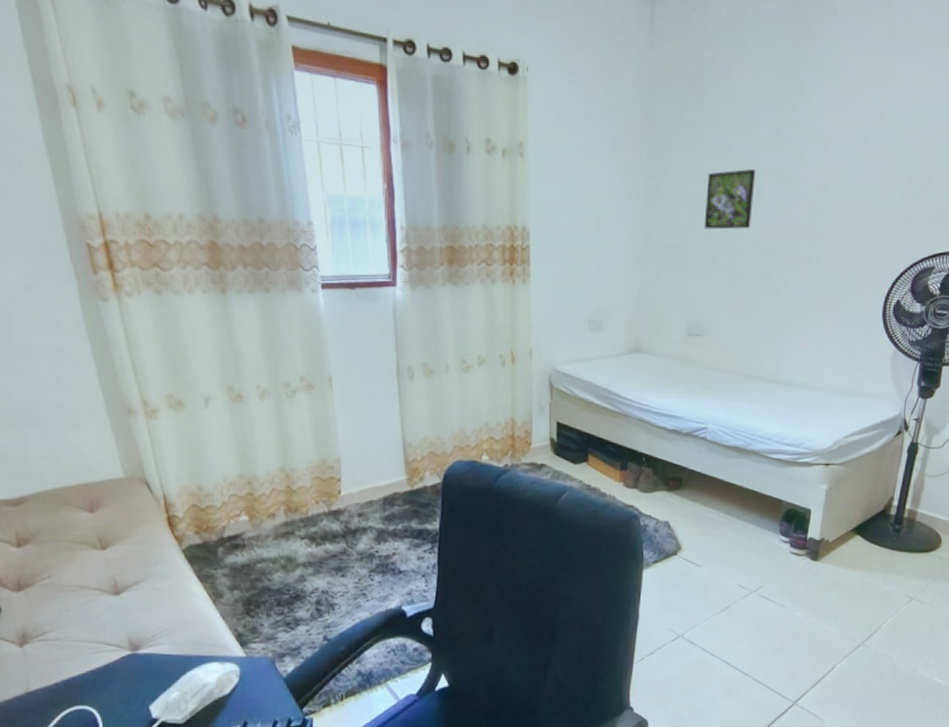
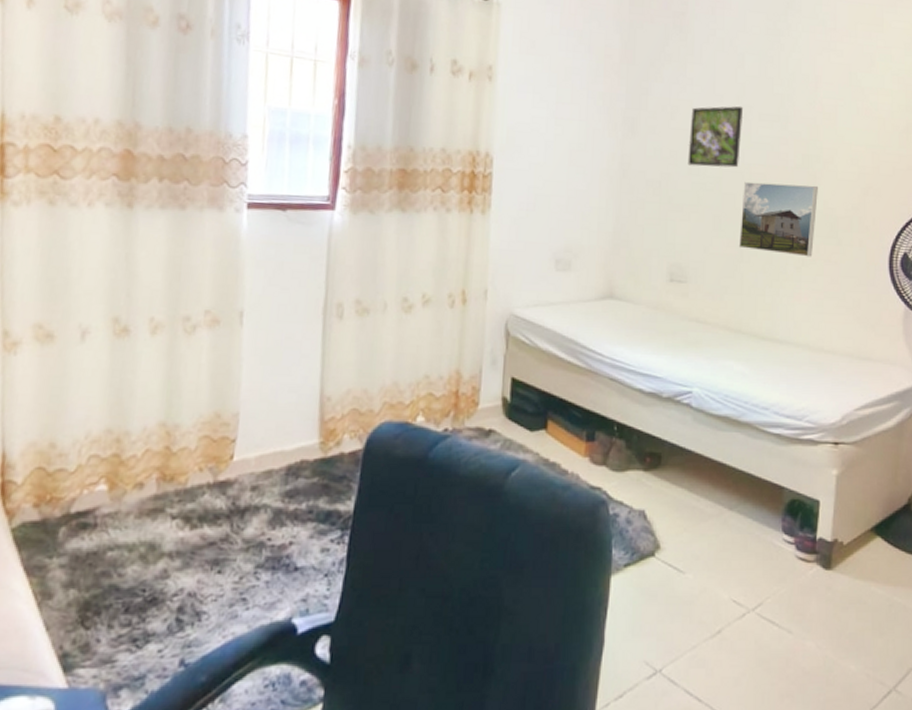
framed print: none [748,241,822,308] -> present [738,181,818,257]

